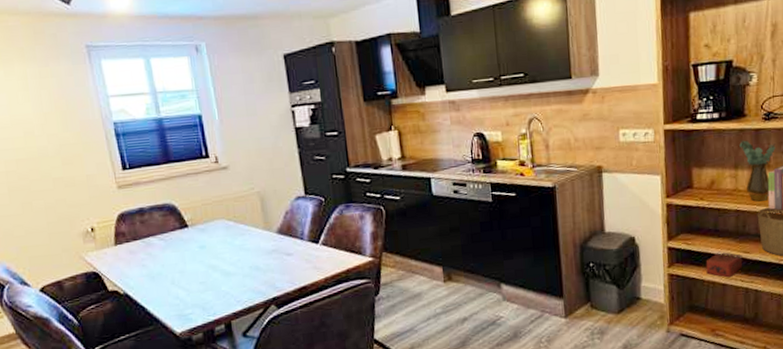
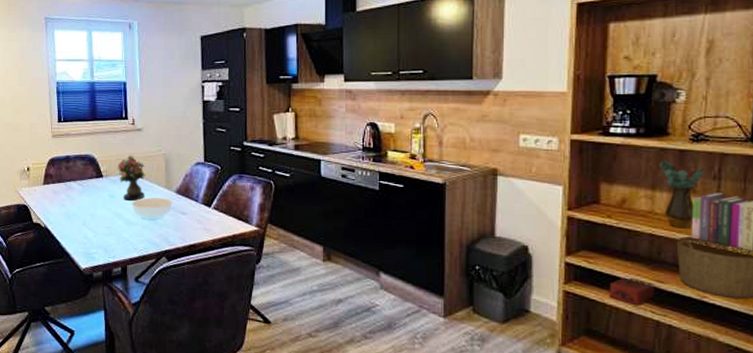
bouquet: none [204,197,241,251] -> present [117,155,146,202]
bowl: none [227,240,275,268] -> present [132,197,173,220]

